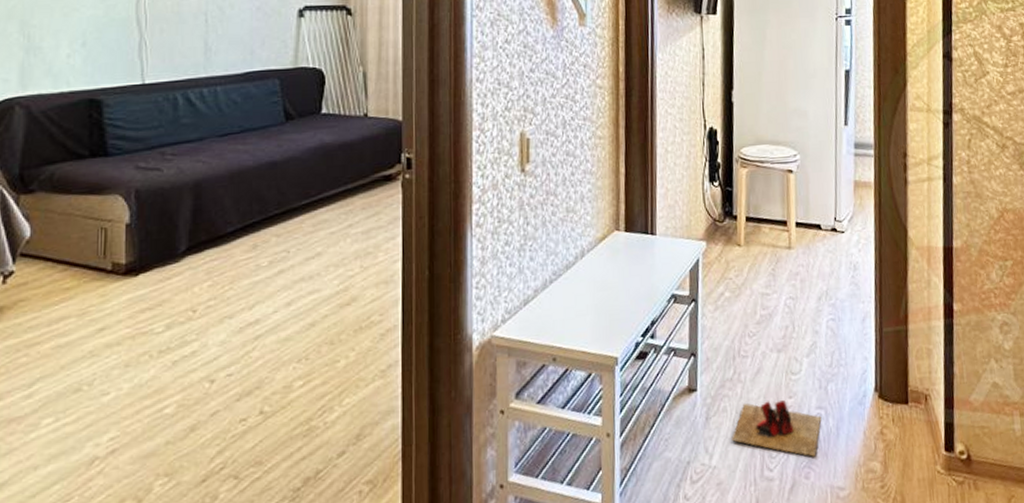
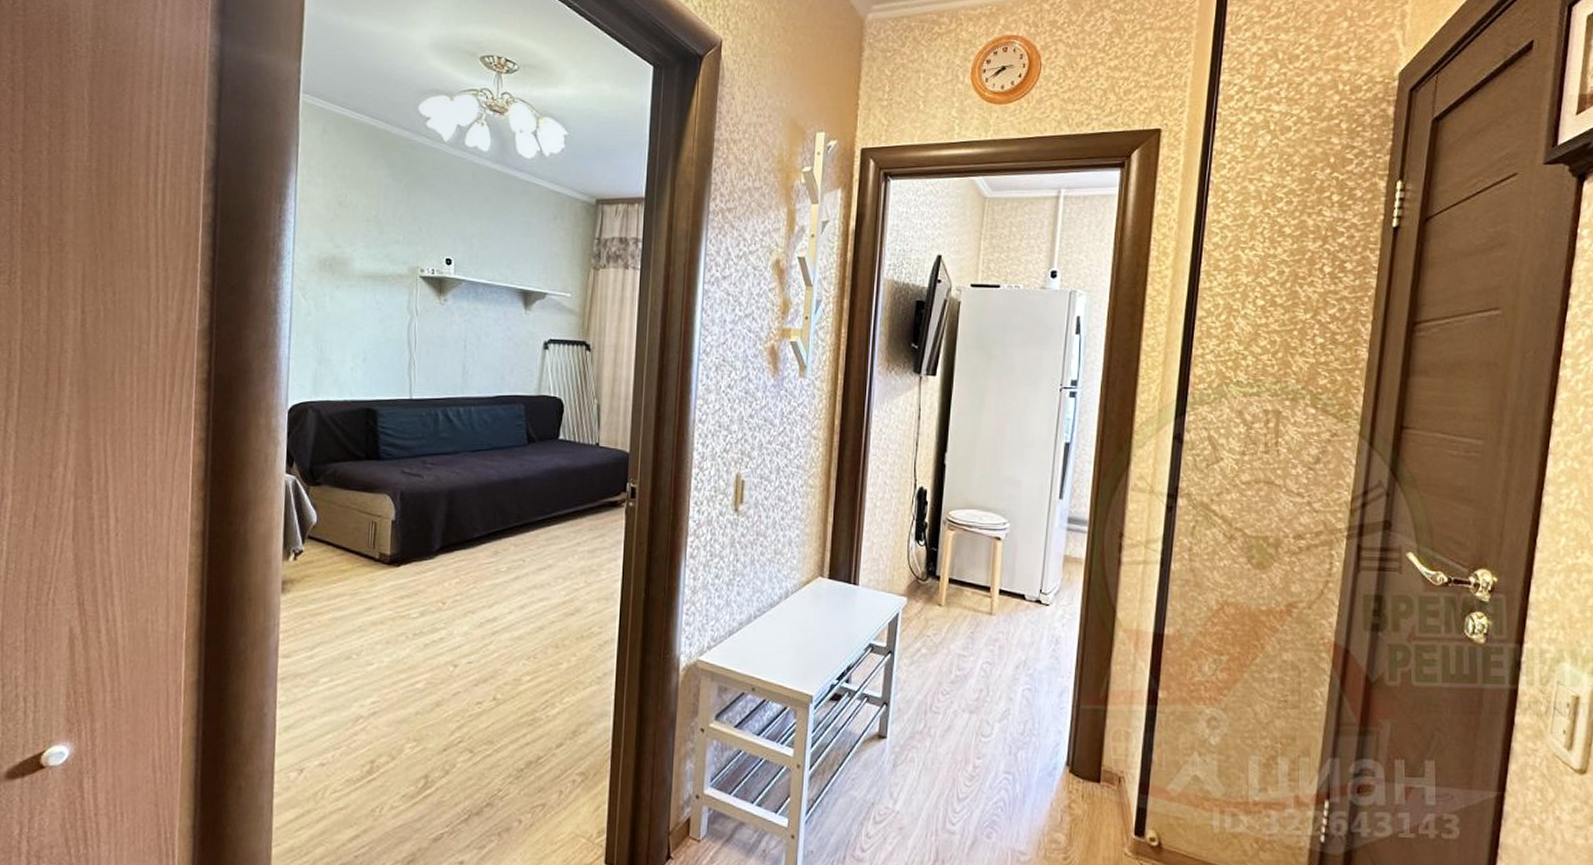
slippers: present [730,399,822,457] -> none [915,756,1009,818]

